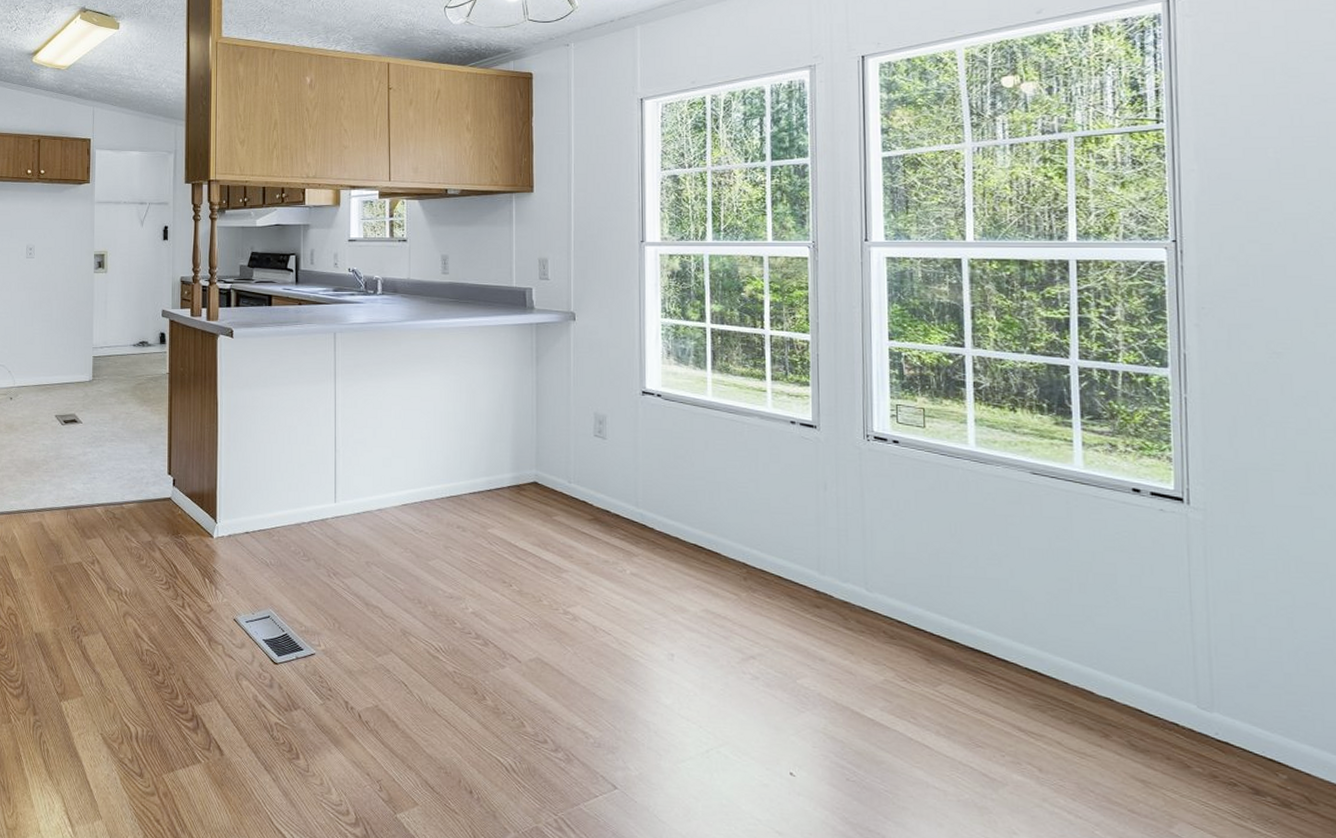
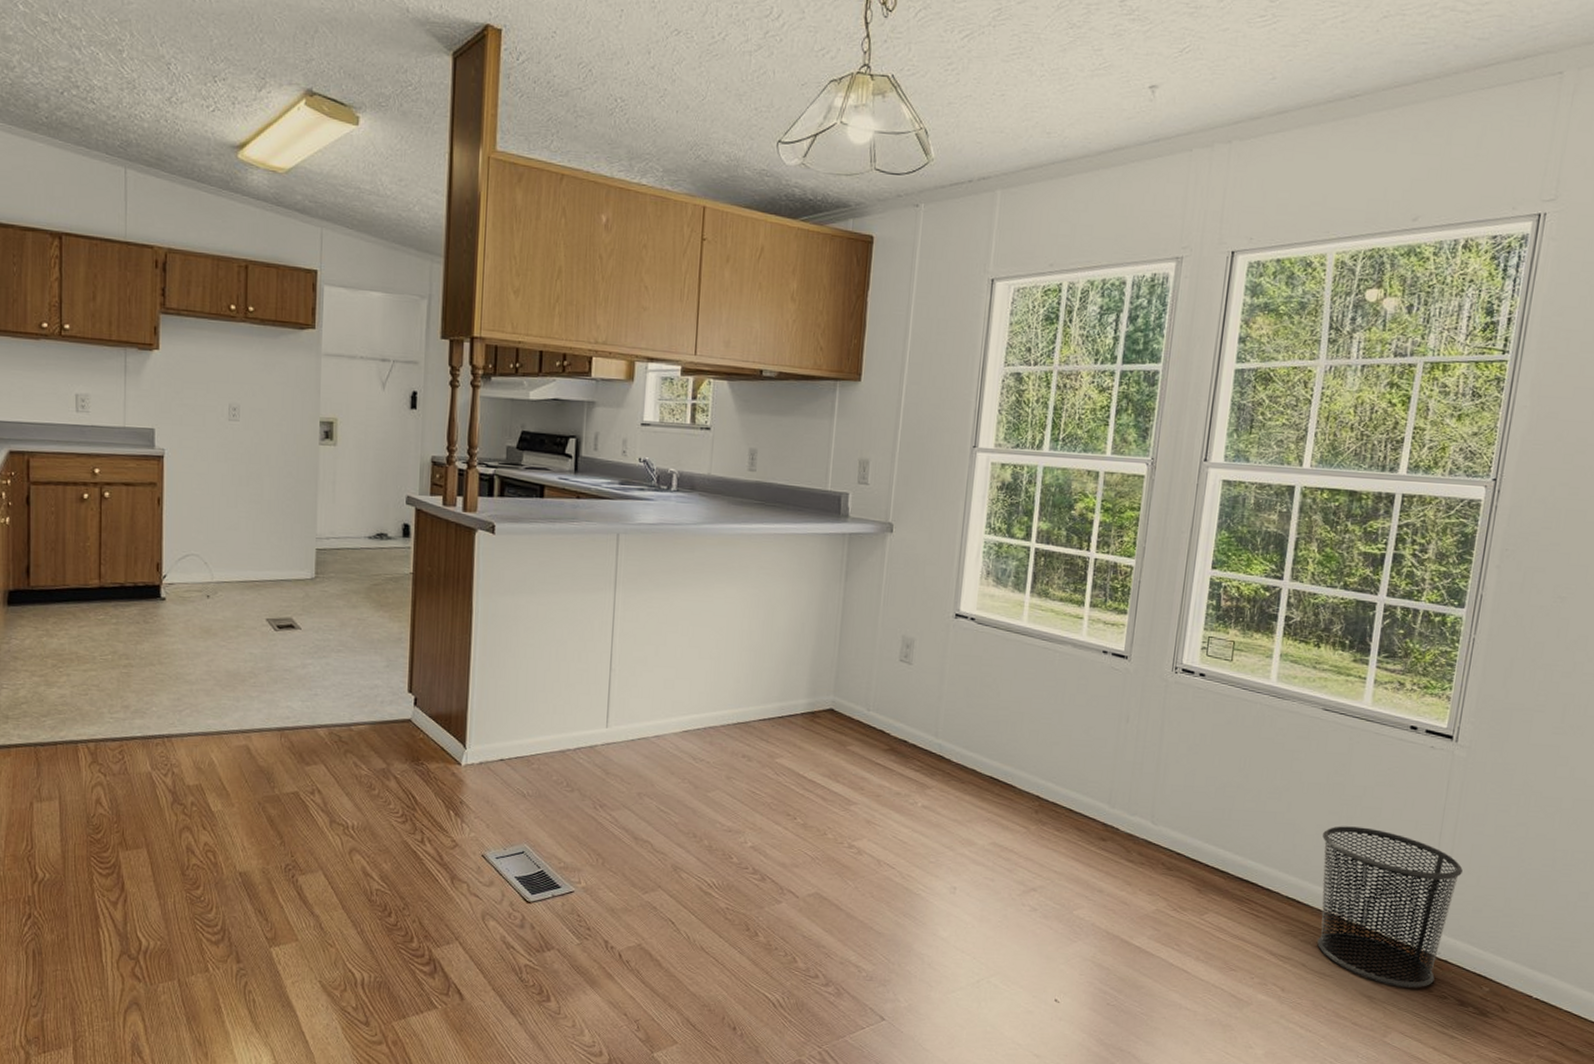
waste bin: none [1054,593,1225,773] -> present [1317,826,1463,988]

